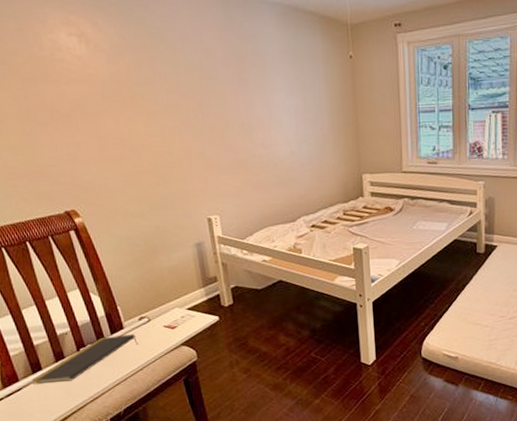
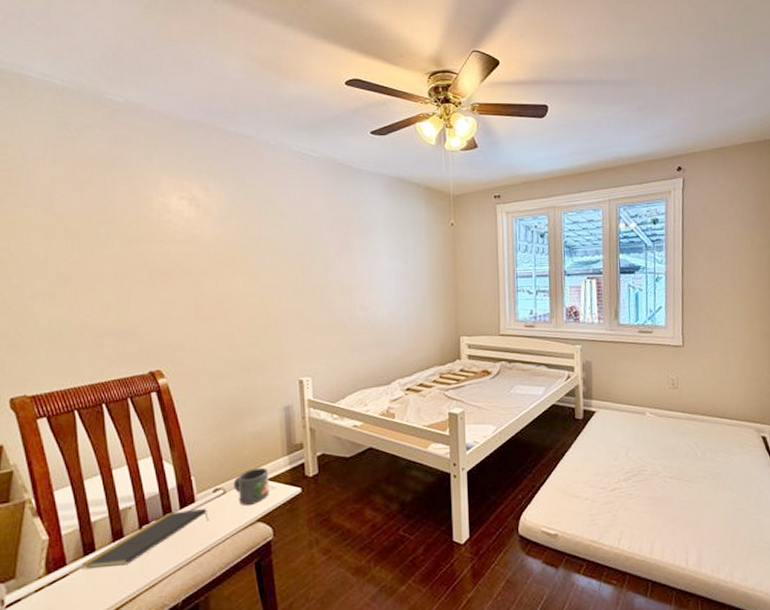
mug: none [156,298,190,331] -> present [233,467,270,505]

